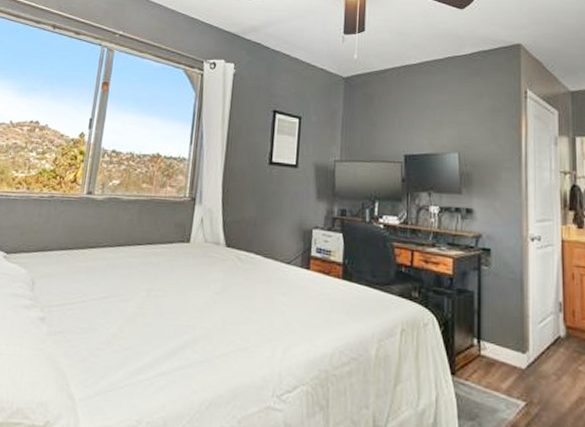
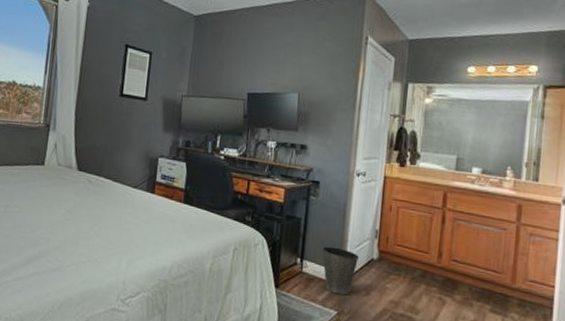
waste basket: none [501,323,544,382] -> present [322,246,360,295]

